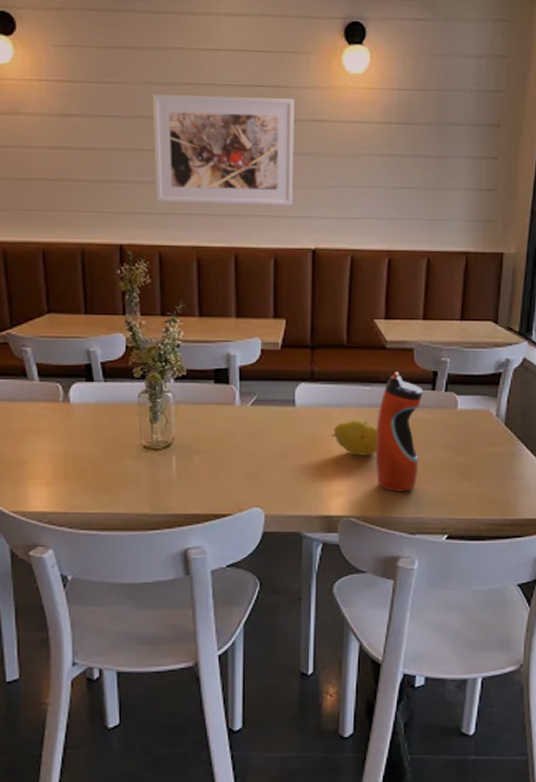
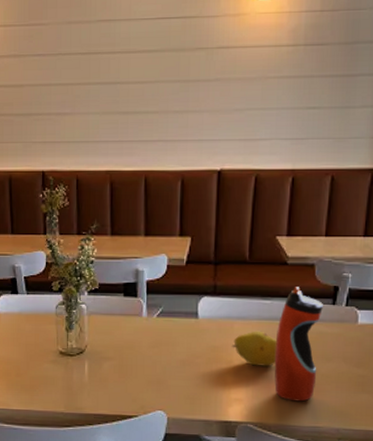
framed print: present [153,94,294,207] -> none [74,28,204,132]

